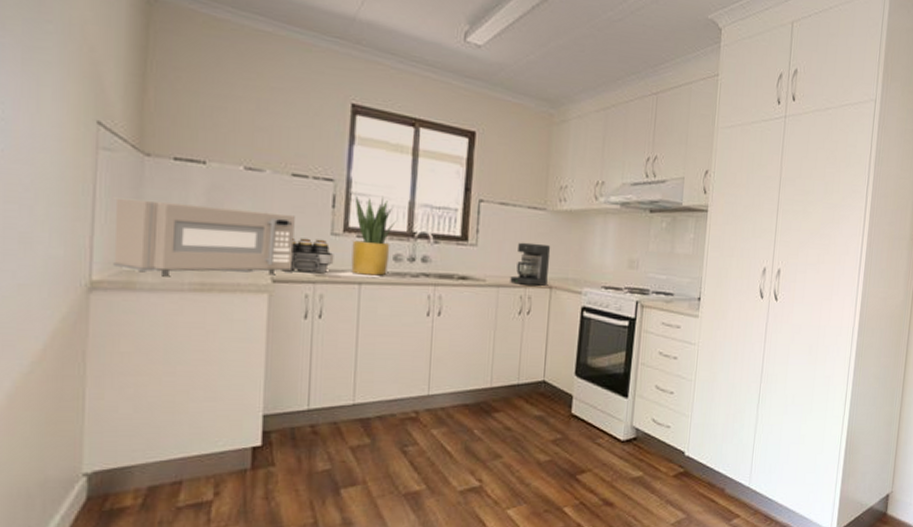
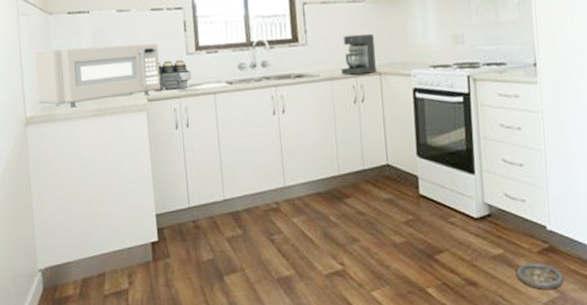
planter: present [351,196,396,276] -> none [200,14,236,86]
pet bowl: none [651,487,692,511] -> present [516,263,564,289]

